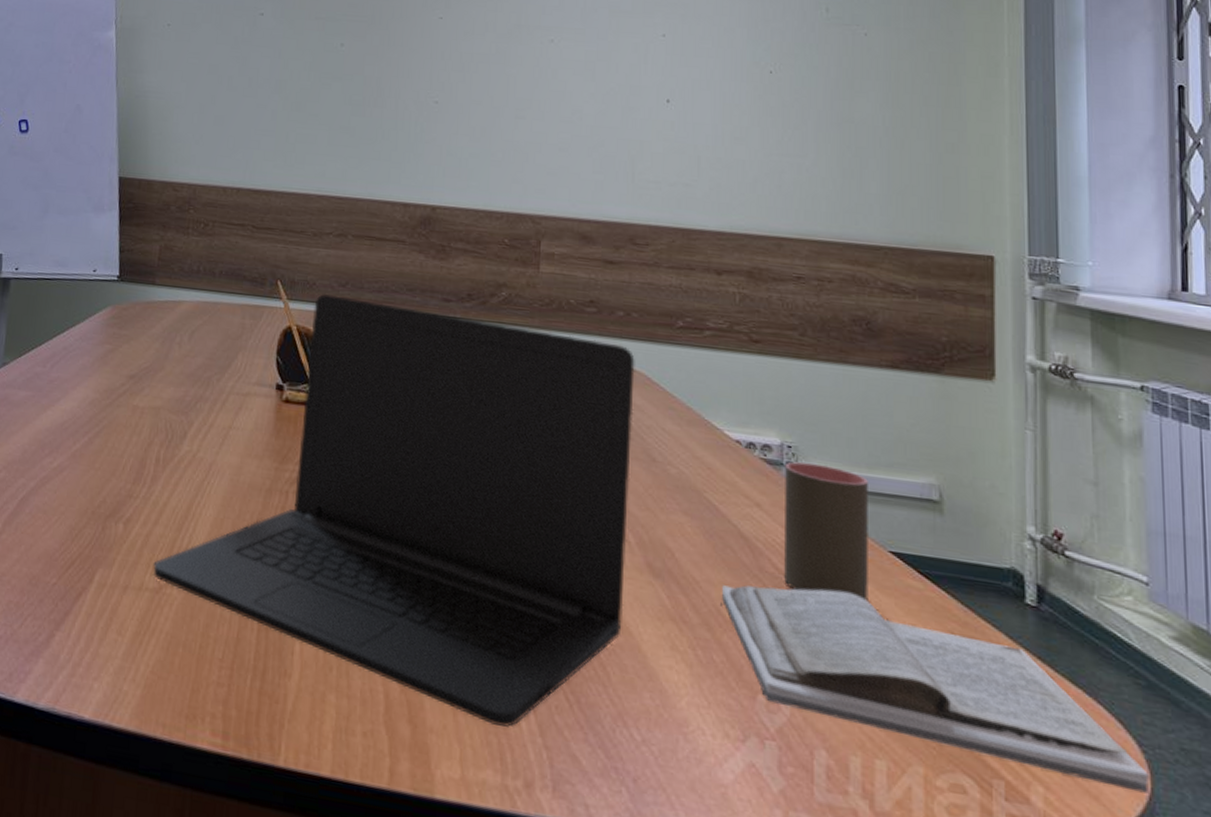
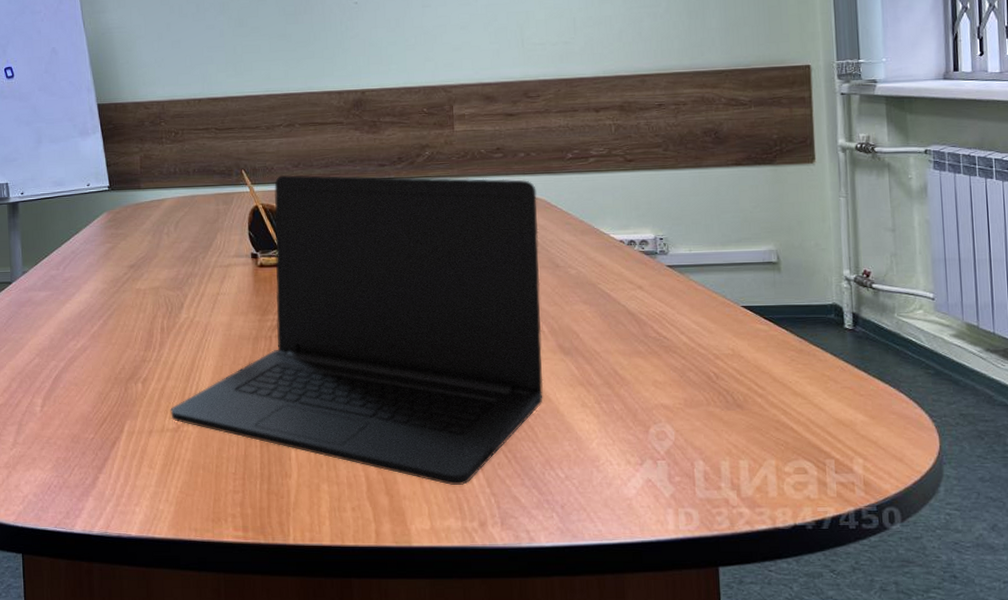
book: present [719,585,1149,794] -> none [616,342,938,450]
cup: present [783,462,868,601] -> none [659,249,728,347]

